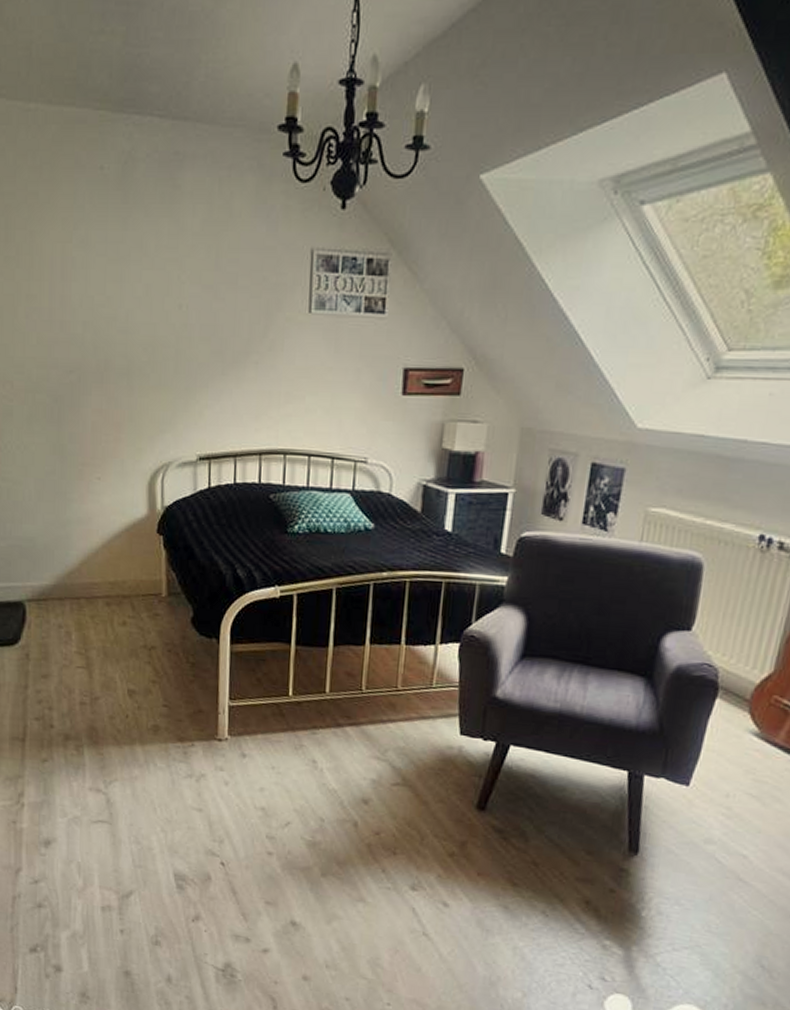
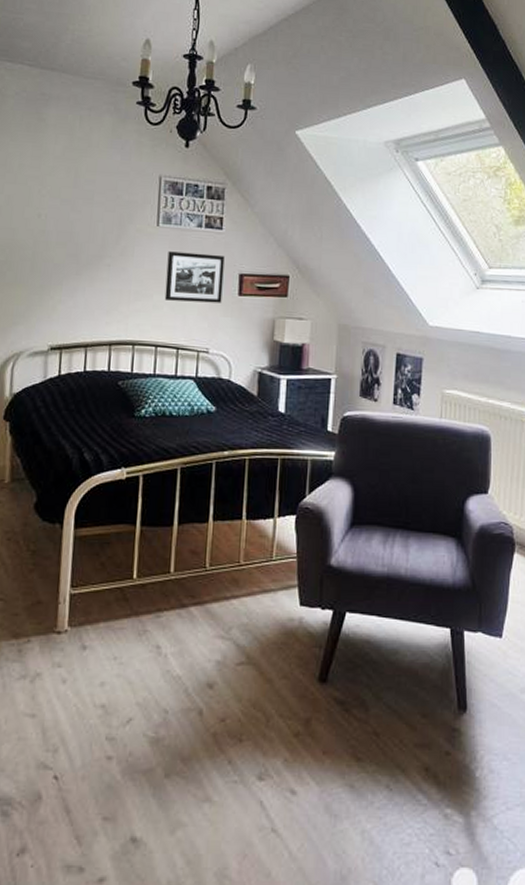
picture frame: none [318,343,387,405] -> present [164,251,225,303]

